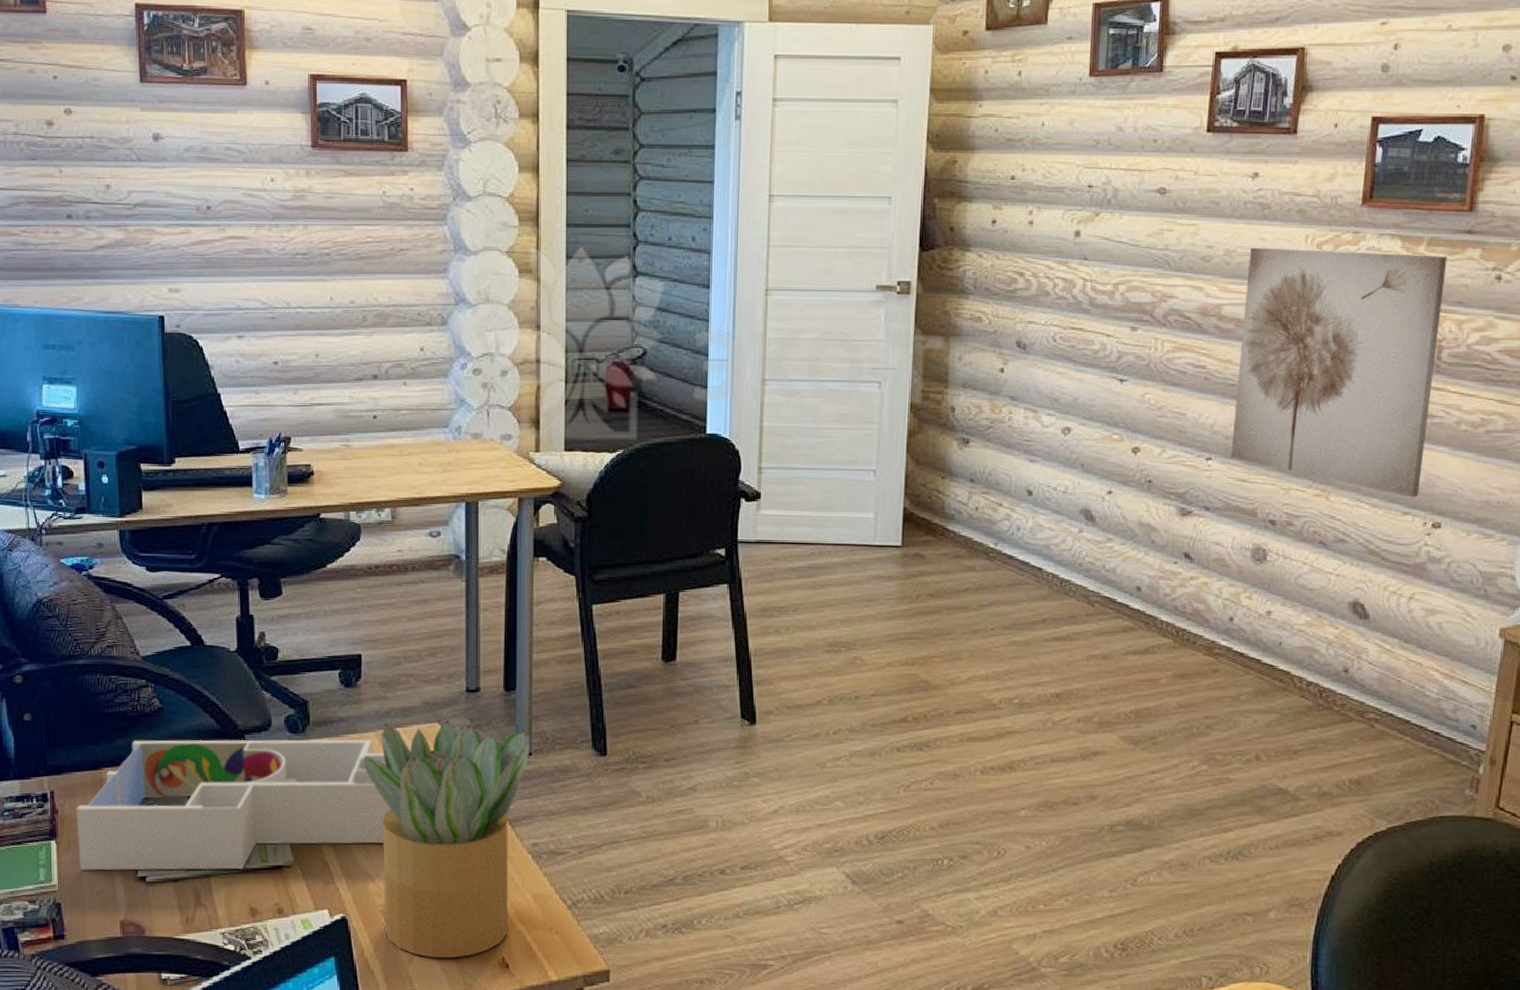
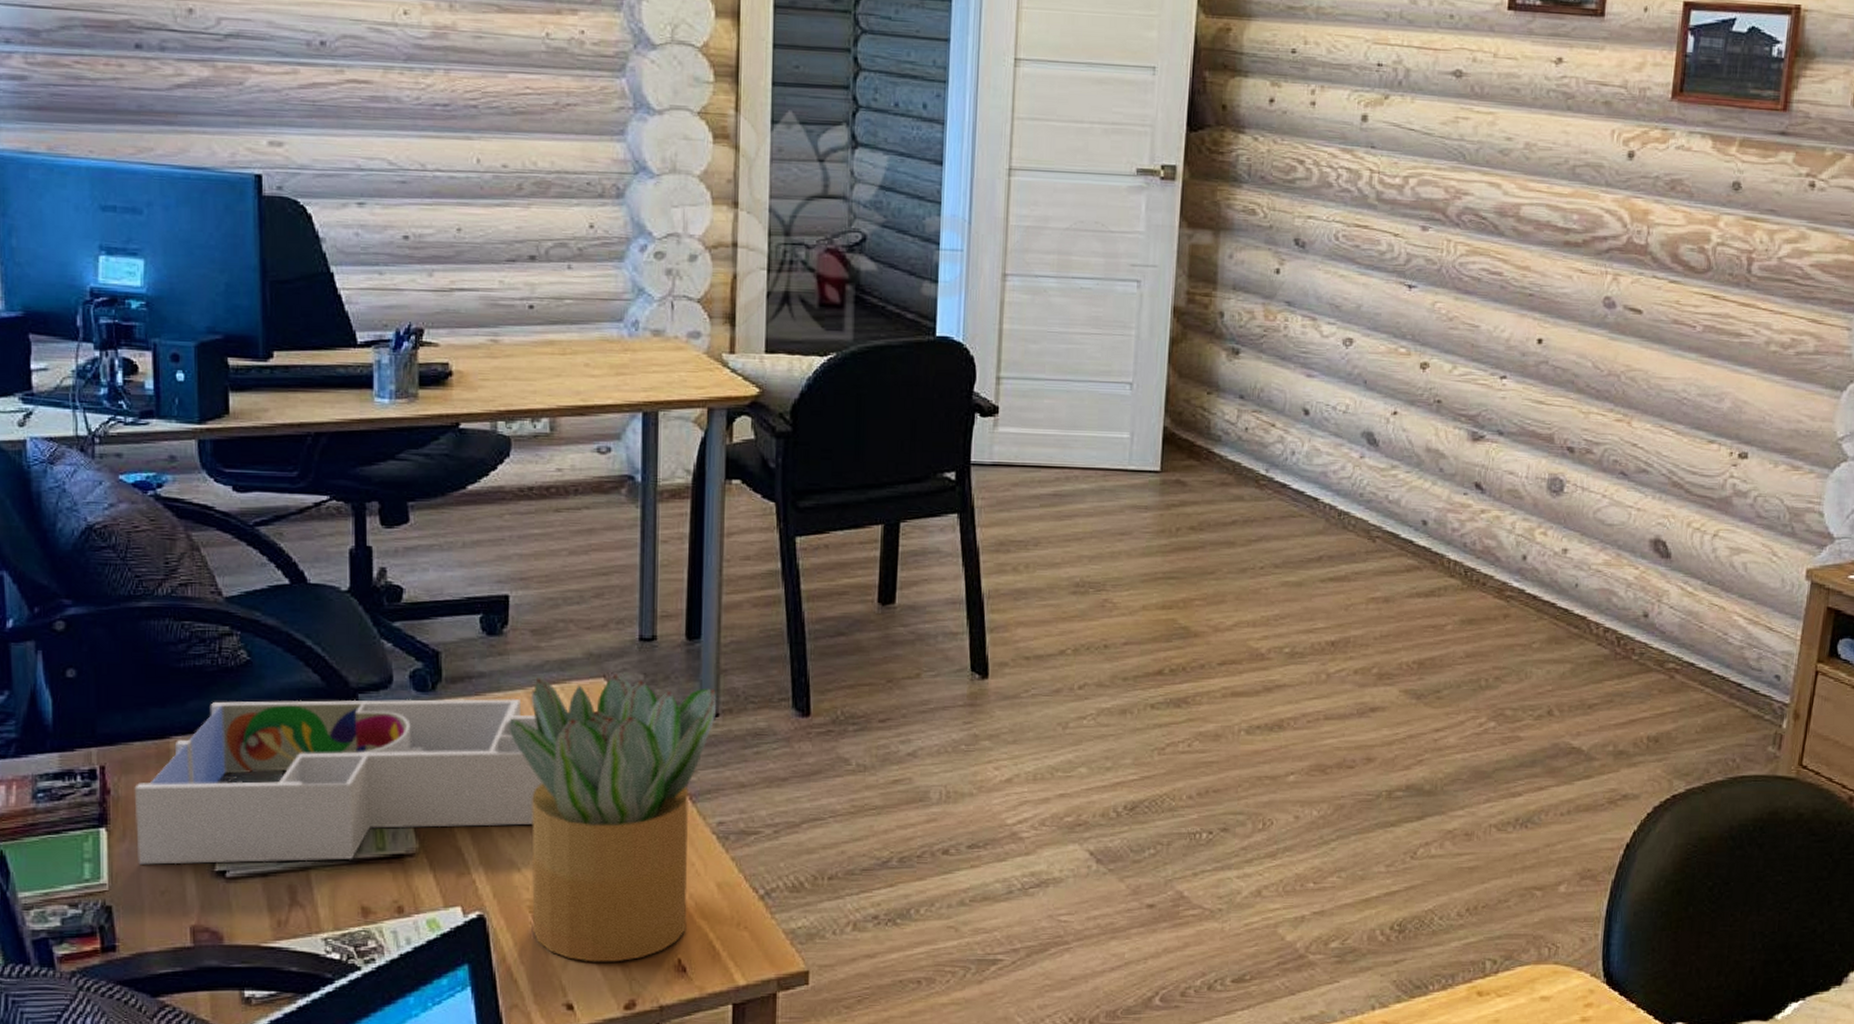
wall art: present [1231,247,1447,498] -> none [1527,141,1760,425]

